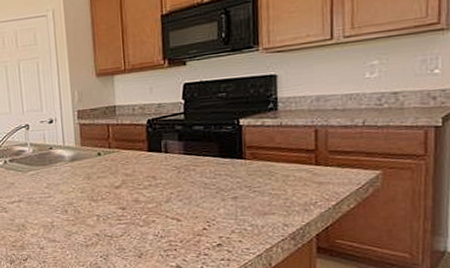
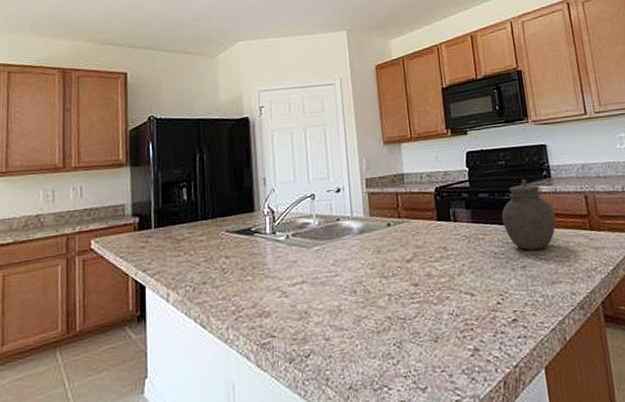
jar: none [216,111,277,183] -> present [501,178,556,250]

